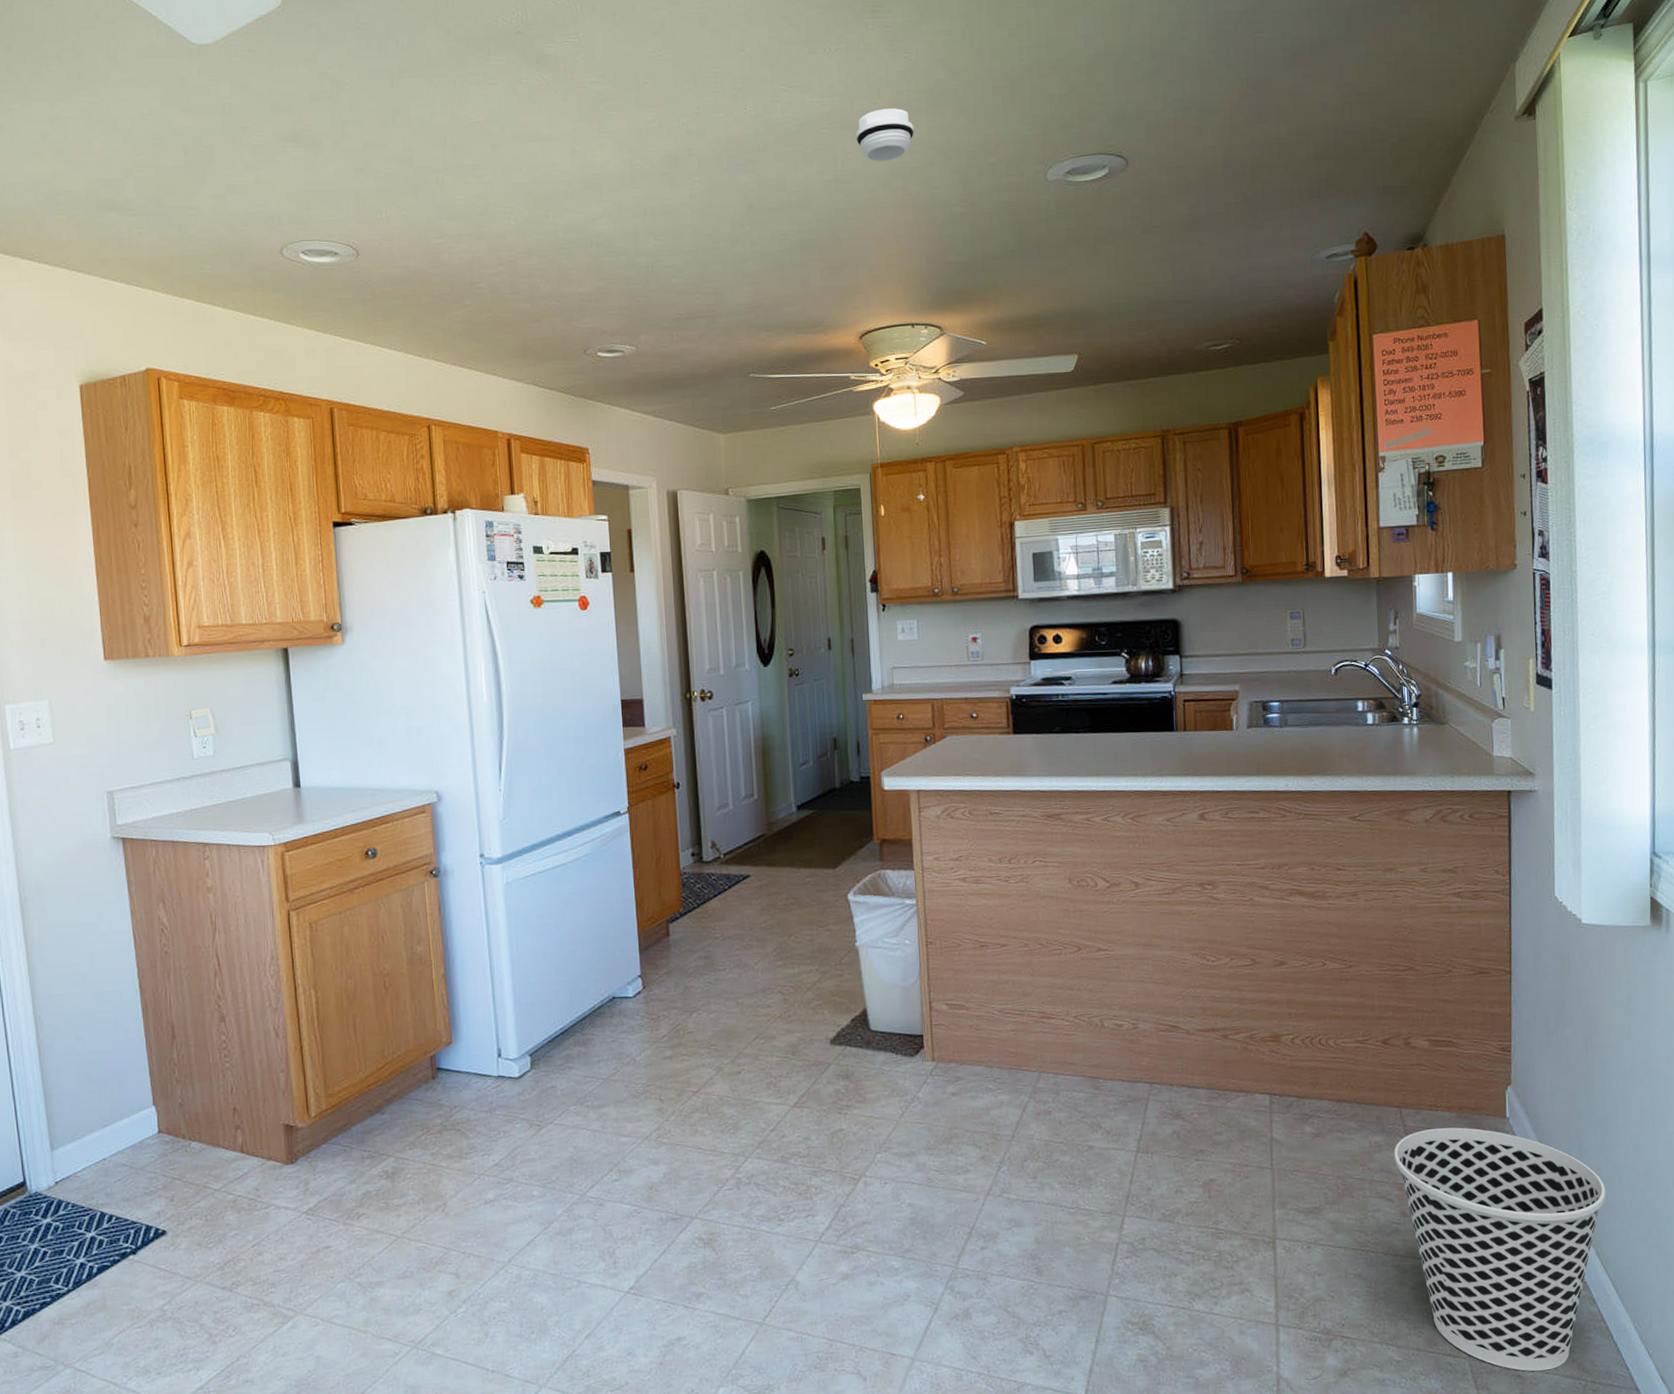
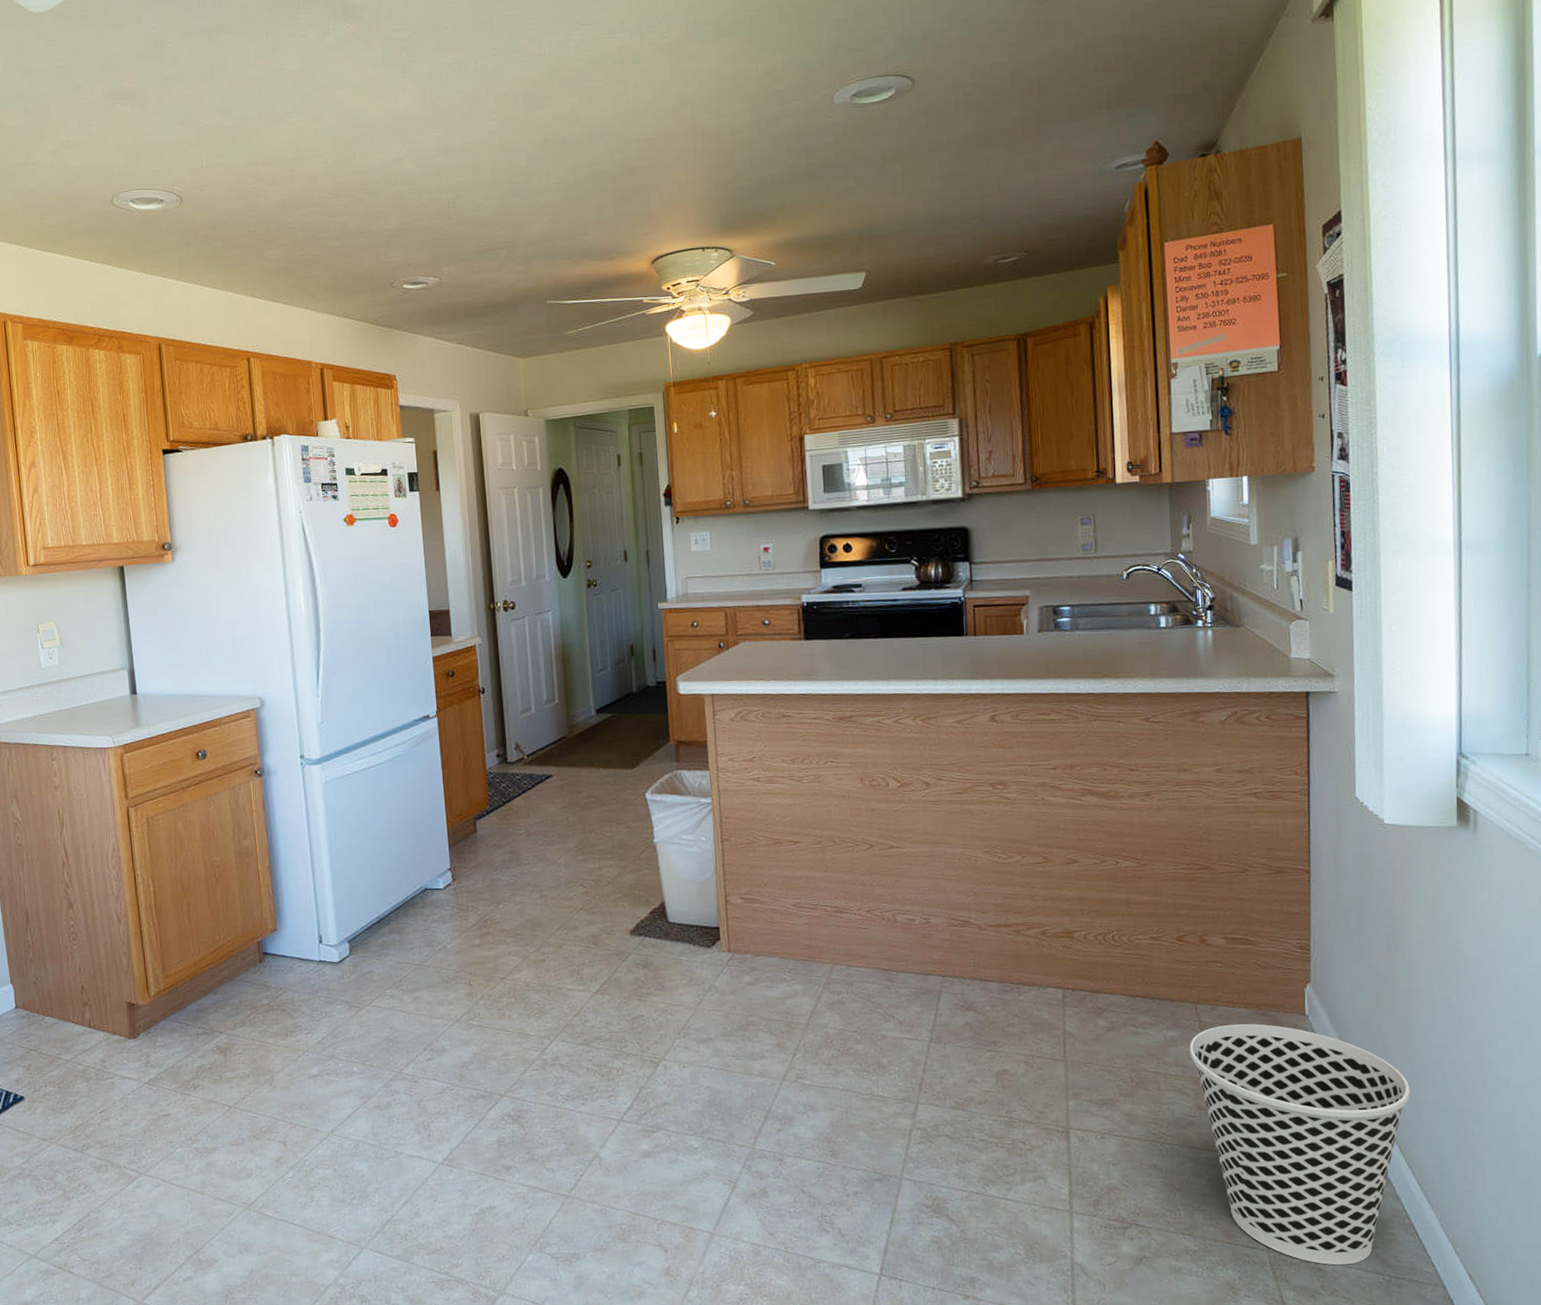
smoke detector: present [855,108,914,162] -> none [646,40,703,93]

